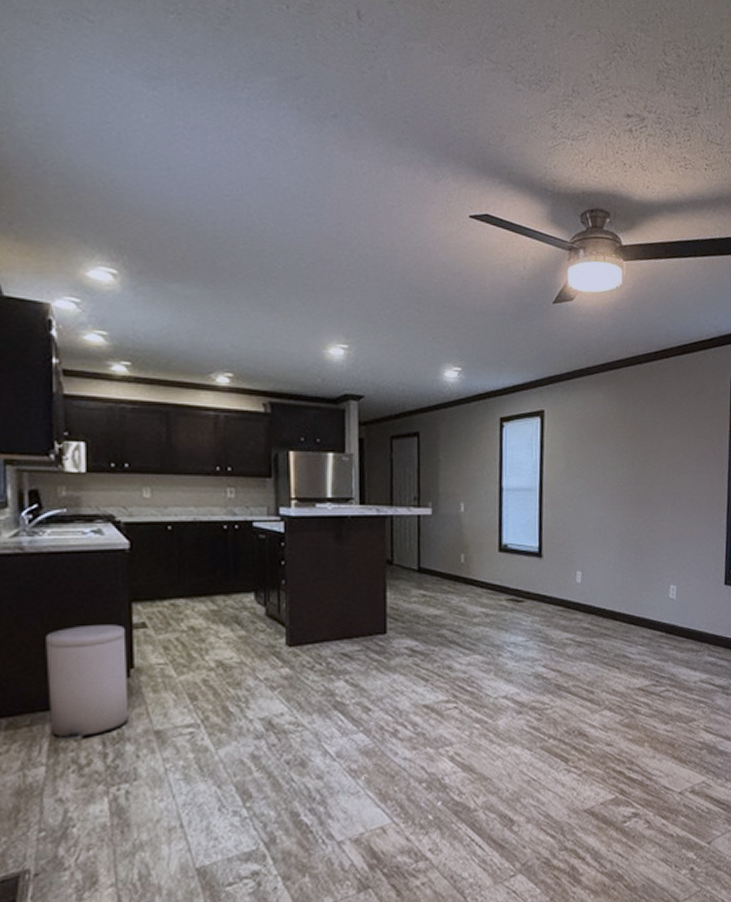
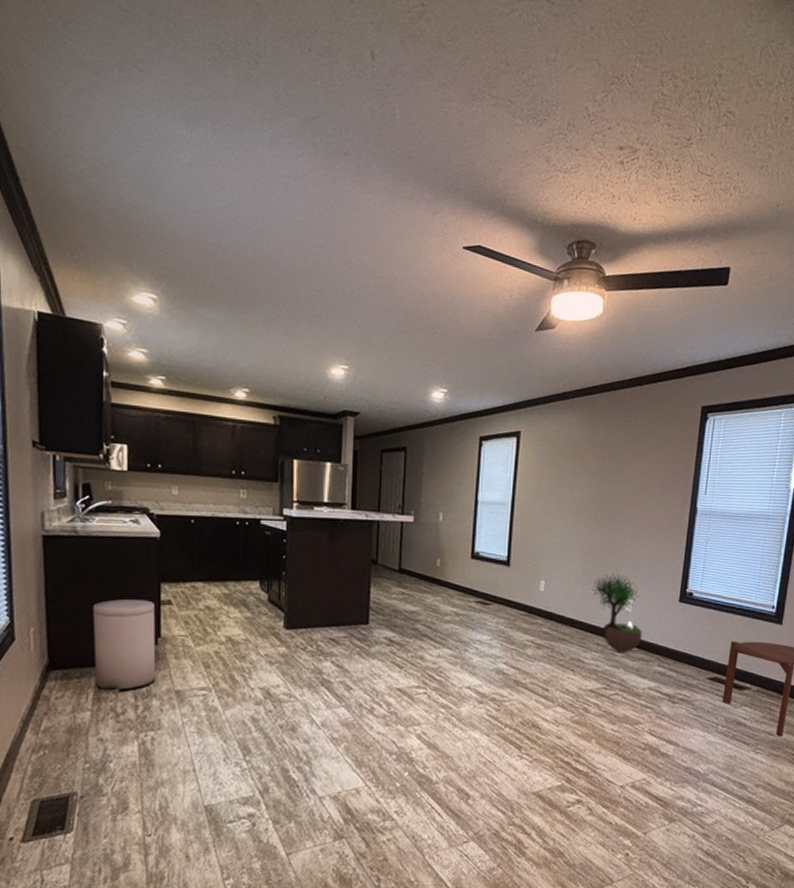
potted tree: none [632,555,689,644] -> present [591,570,642,653]

